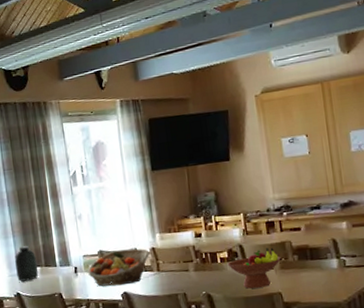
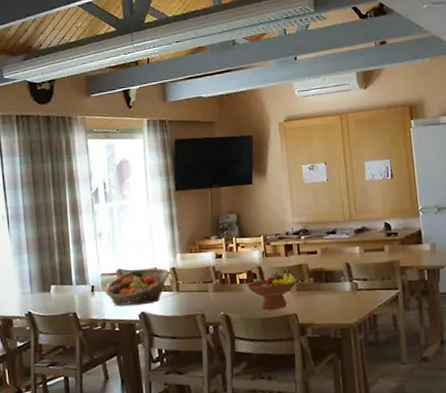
water jug: present [15,245,39,282] -> none [28,262,53,300]

